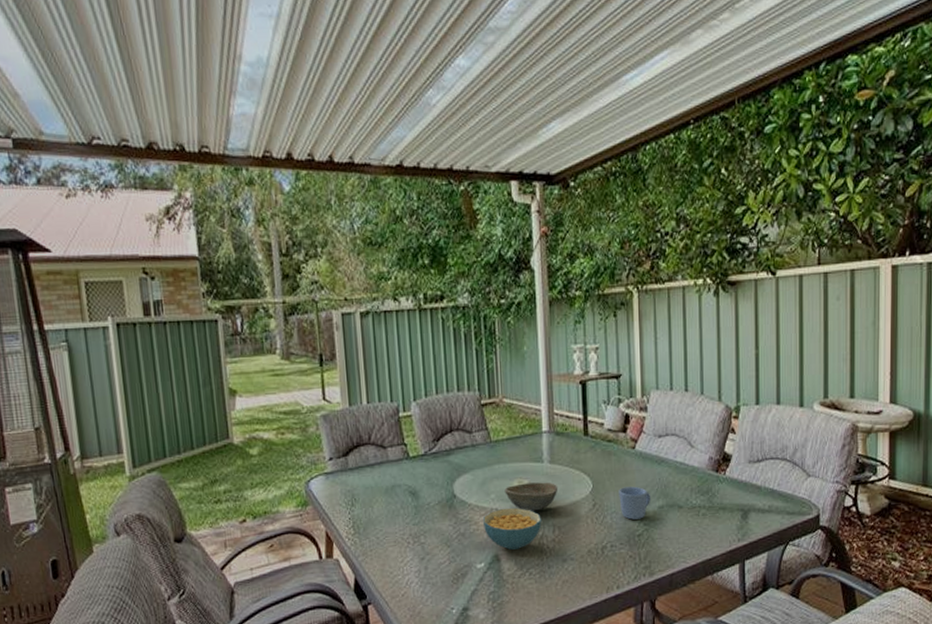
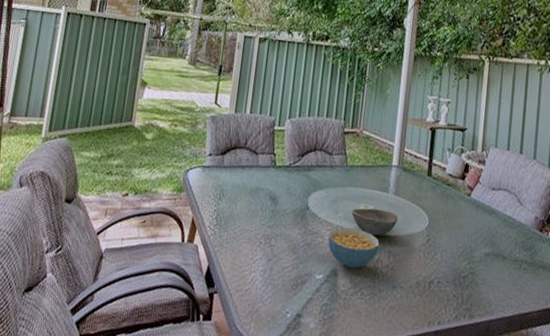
mug: present [619,486,651,520] -> none [450,229,480,262]

